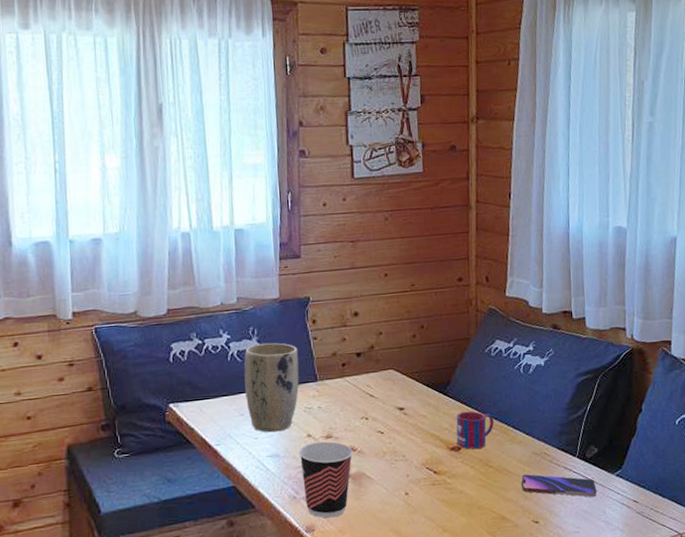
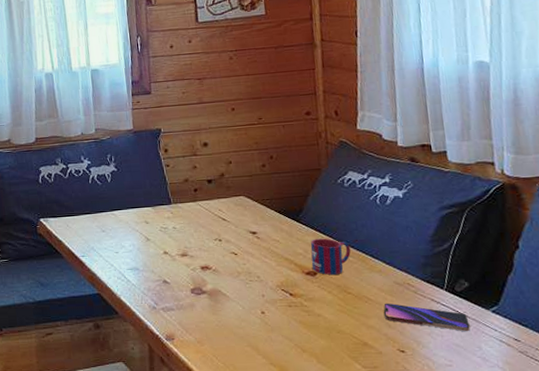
plant pot: present [244,342,299,433] -> none [103,168,154,248]
cup: present [298,441,353,518] -> none [156,259,209,329]

